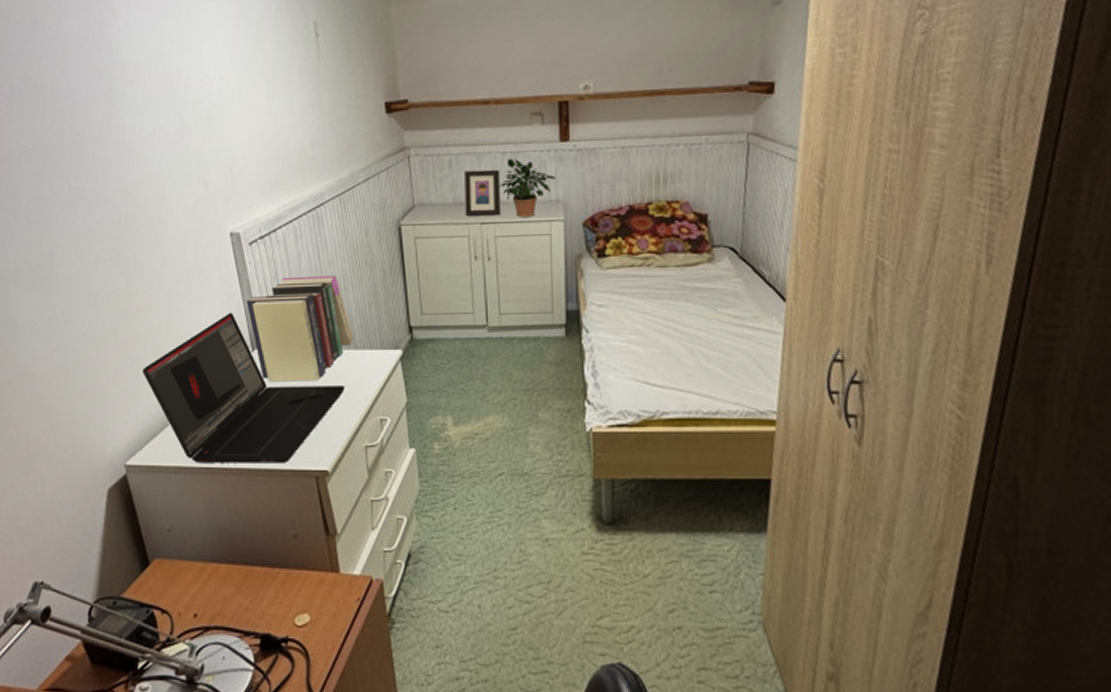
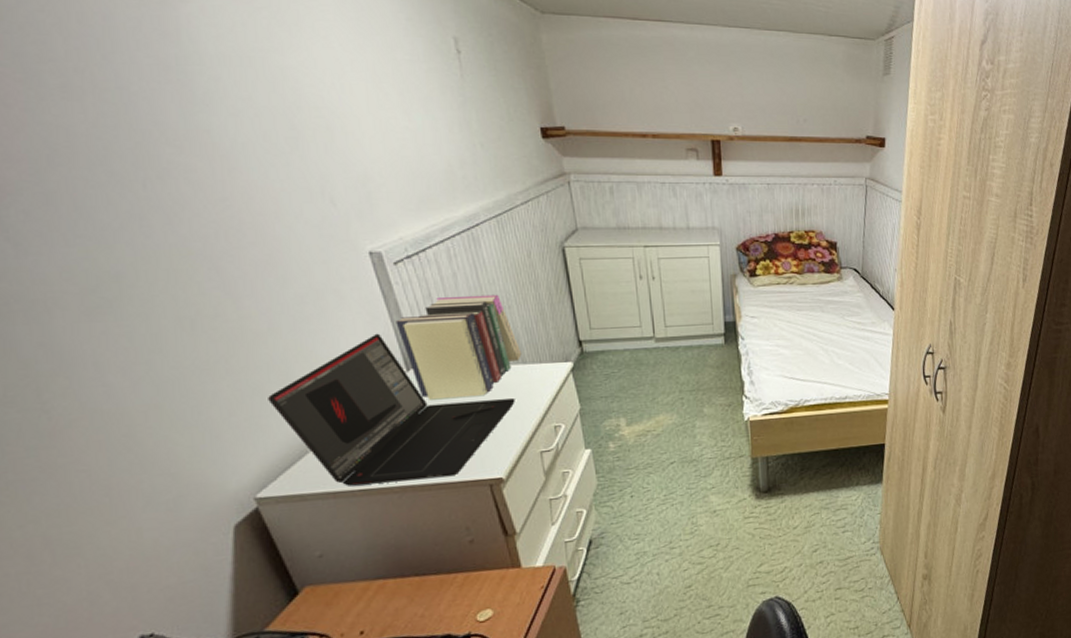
picture frame: present [464,169,500,216] -> none [626,198,662,240]
potted plant: present [498,159,557,218] -> none [659,189,712,242]

